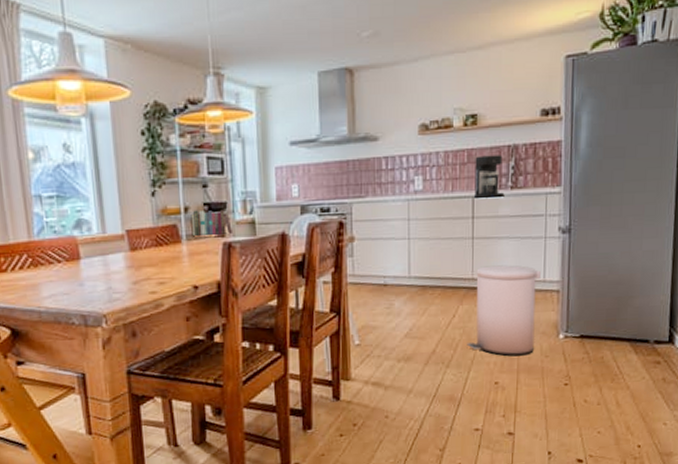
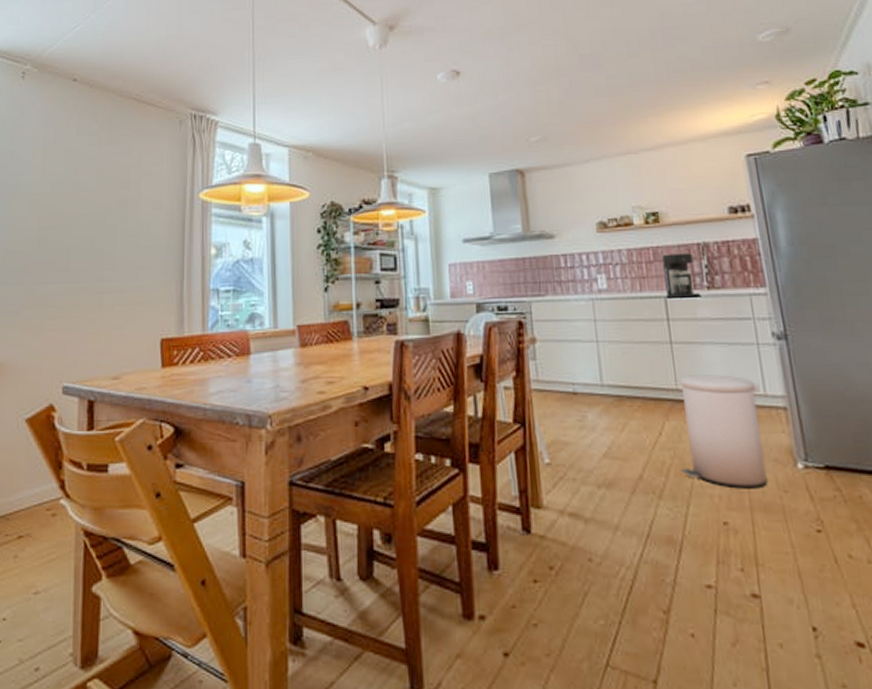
books: present [190,210,232,236] -> none [362,306,405,333]

